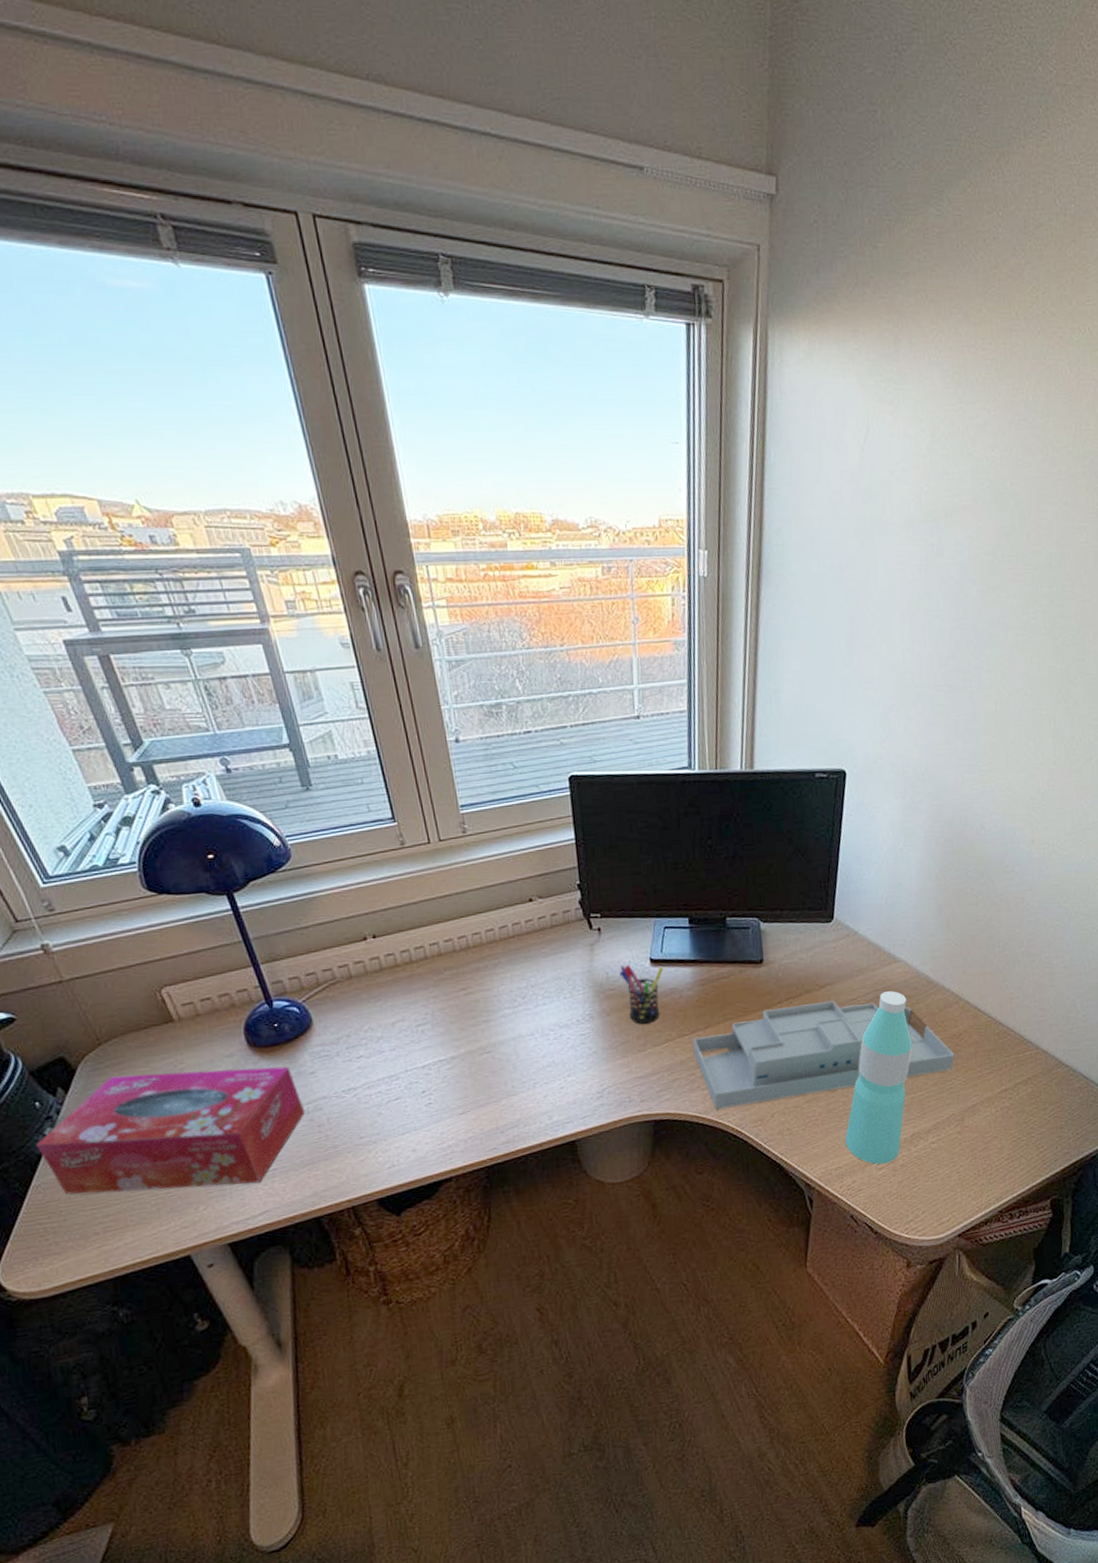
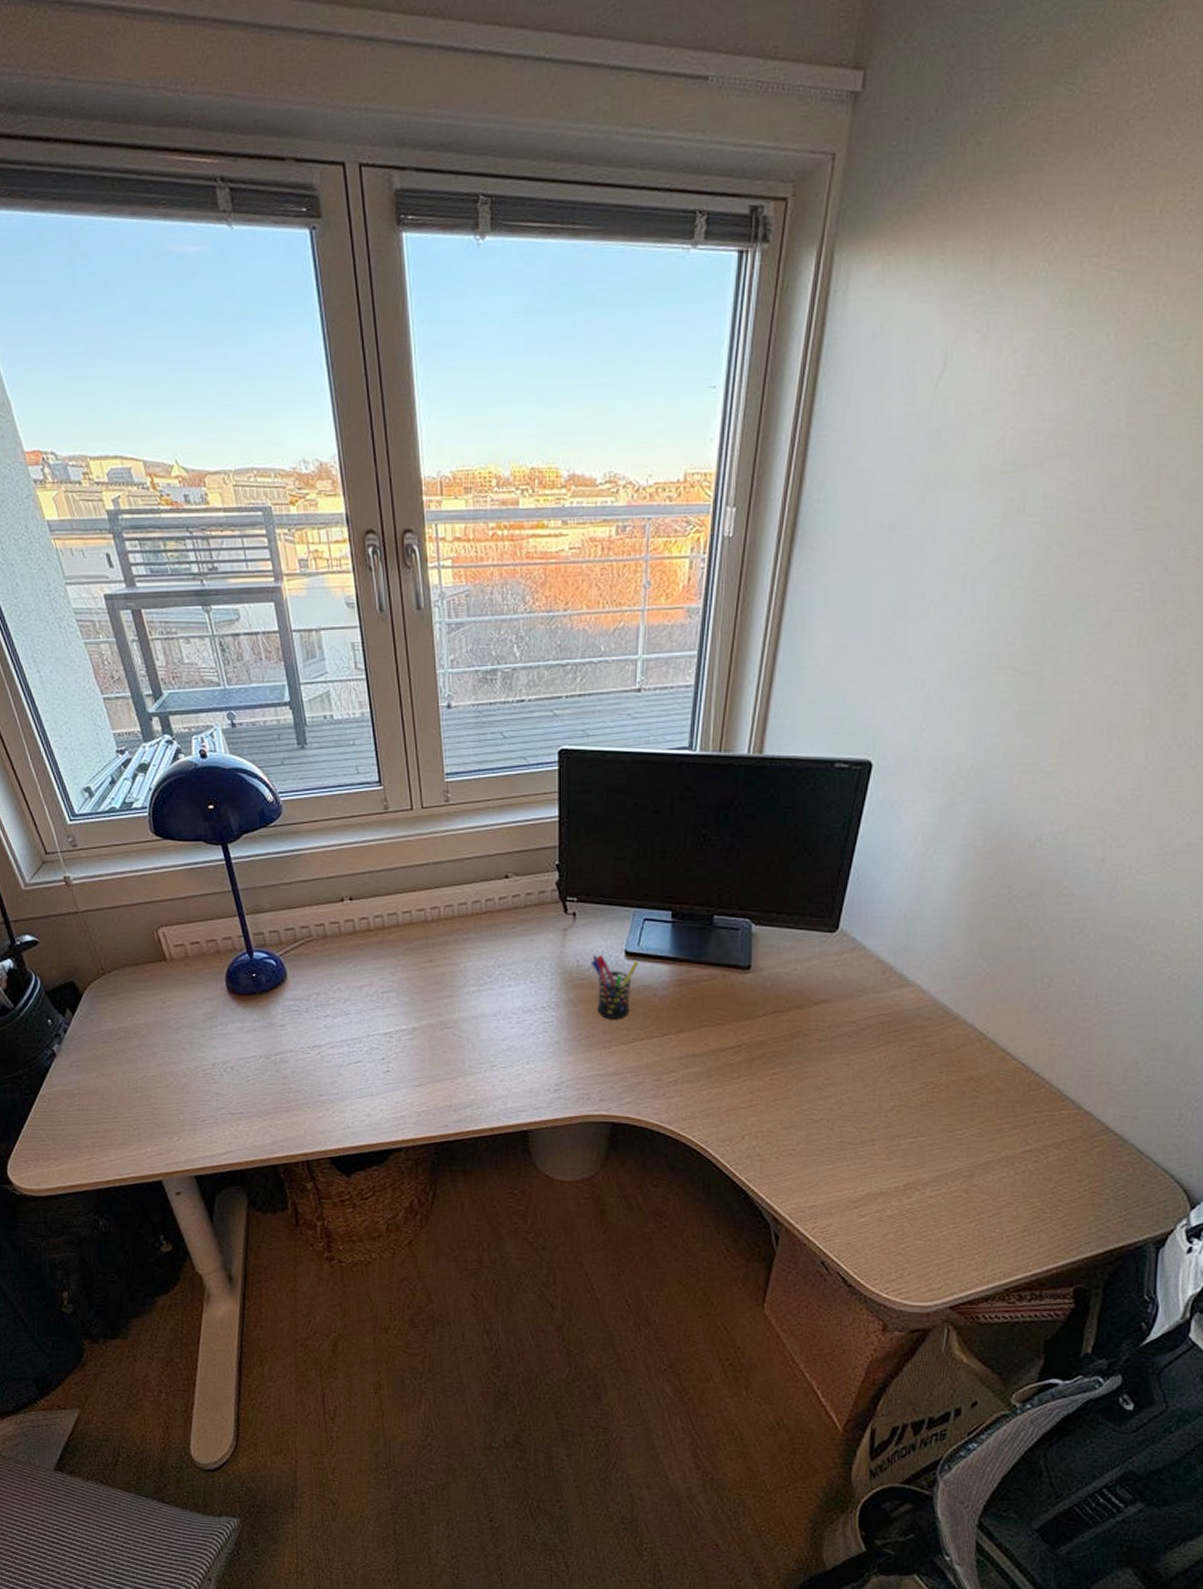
tissue box: present [35,1066,306,1195] -> none [45,1004,273,1123]
desk organizer: present [693,1000,955,1109] -> none [662,1020,970,1121]
water bottle: present [845,991,913,1164] -> none [824,1018,919,1211]

